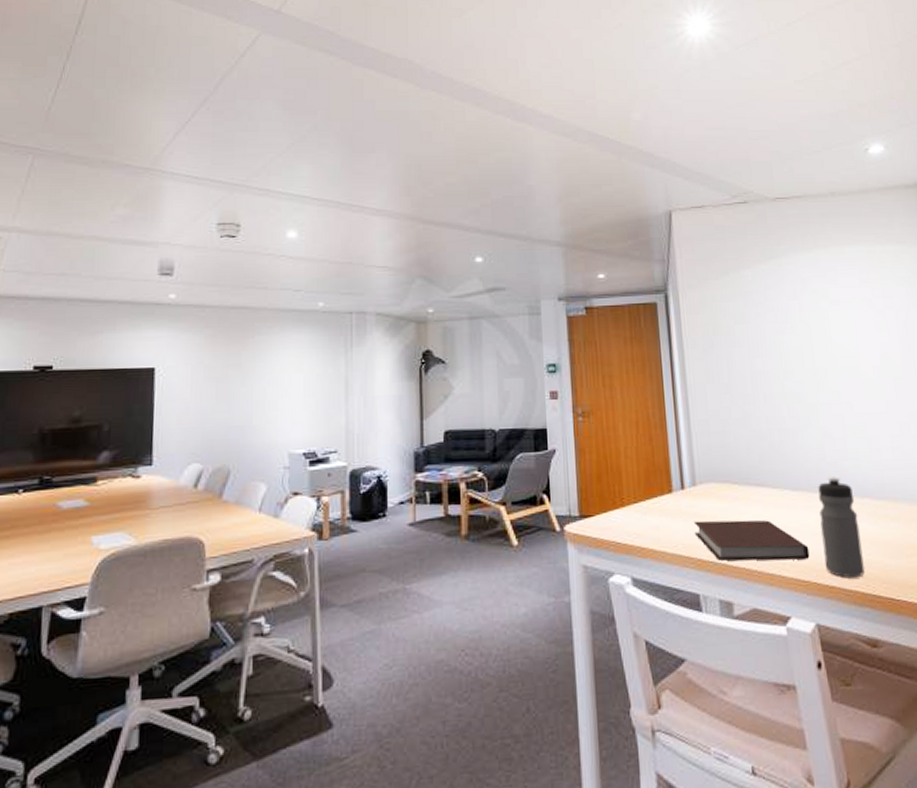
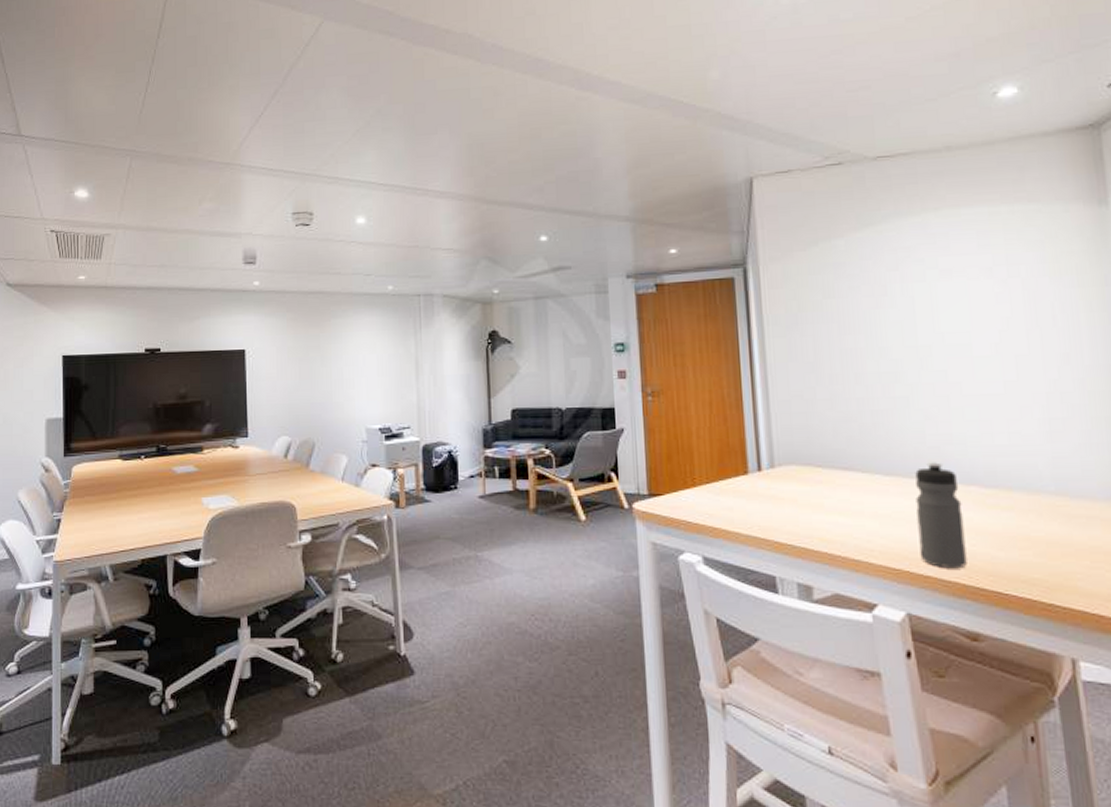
notebook: present [693,520,810,561] -> none [770,503,902,547]

